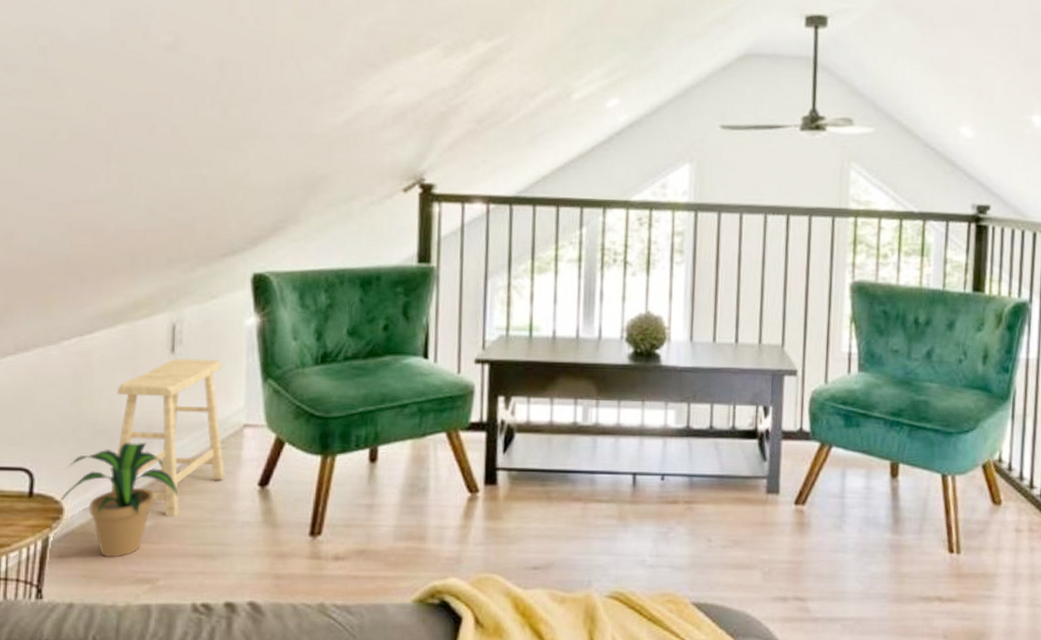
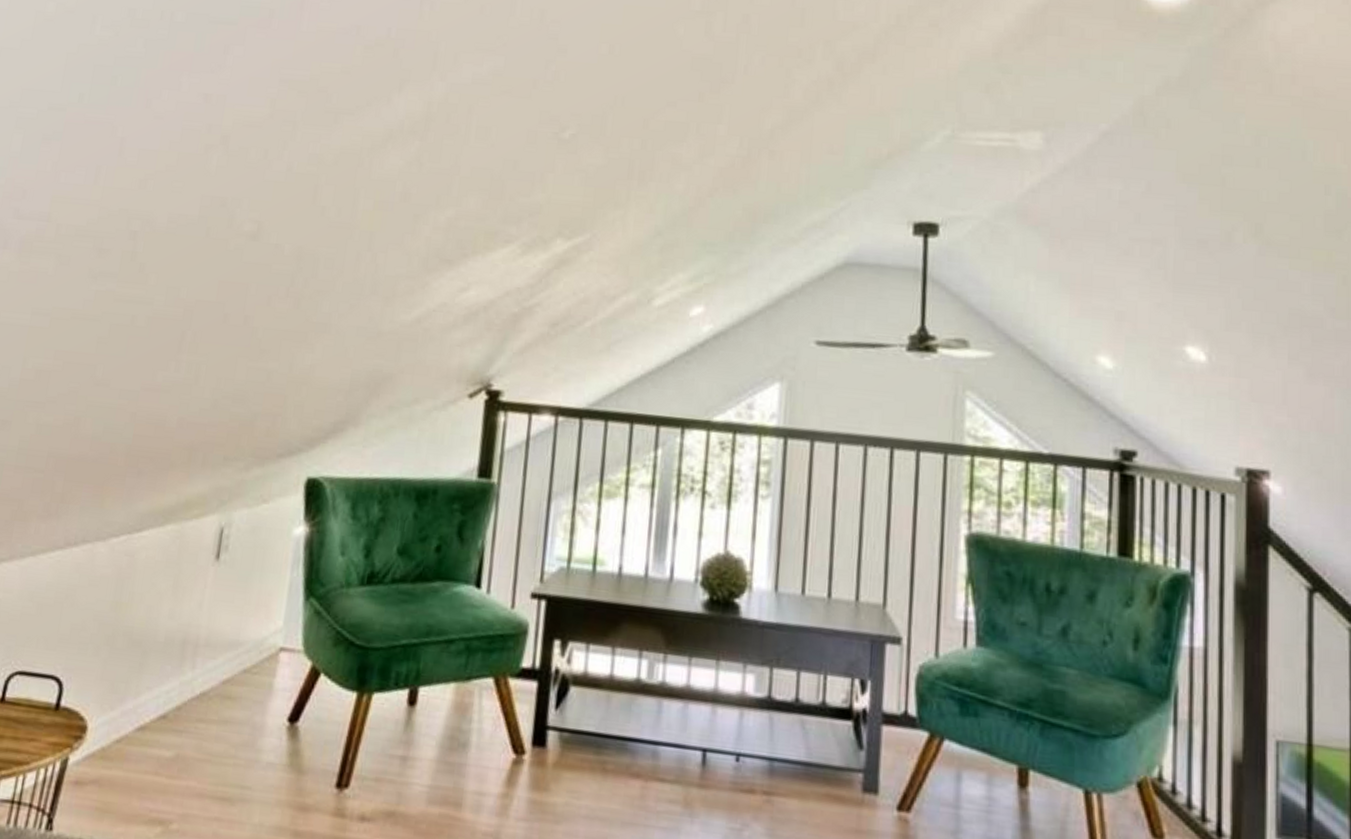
potted plant: present [59,442,178,558] -> none [83,657,204,791]
footstool: present [110,358,225,516] -> none [136,566,266,749]

